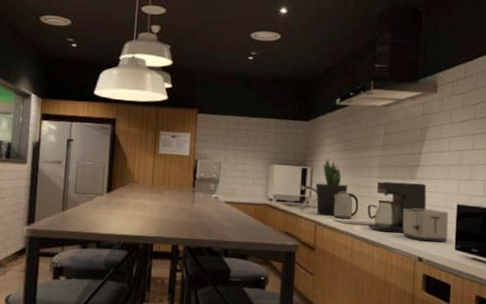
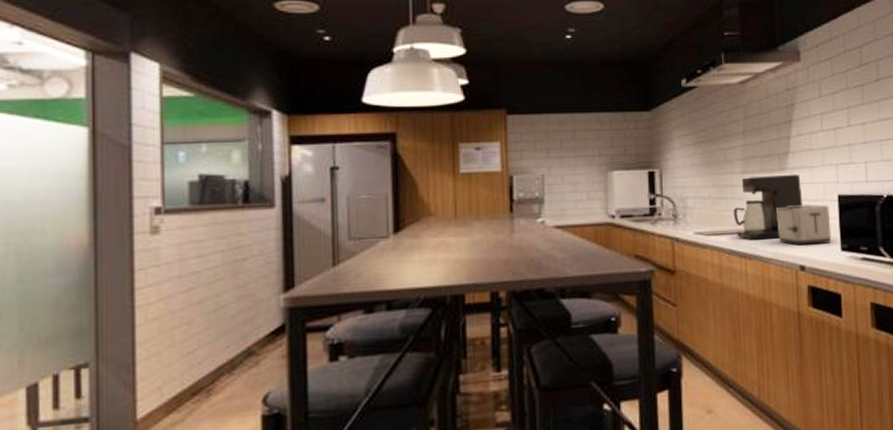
planter: present [315,157,348,216] -> none [667,154,707,229]
kettle: present [333,191,359,220] -> none [692,195,723,231]

